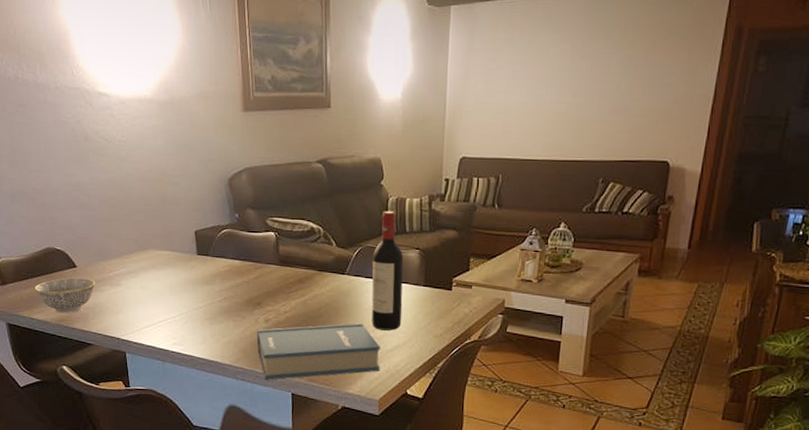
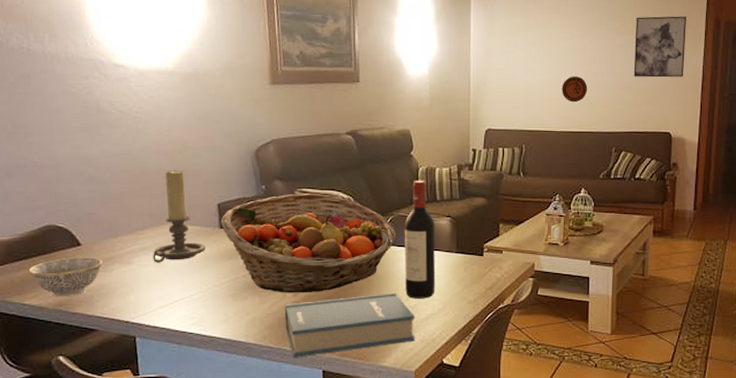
candle holder: none [138,197,185,286] -> present [153,169,206,263]
fruit basket: none [197,222,365,320] -> present [220,193,397,293]
decorative plate: none [546,98,576,128] -> present [561,76,588,103]
wall art: none [630,24,702,98] -> present [633,16,687,78]

